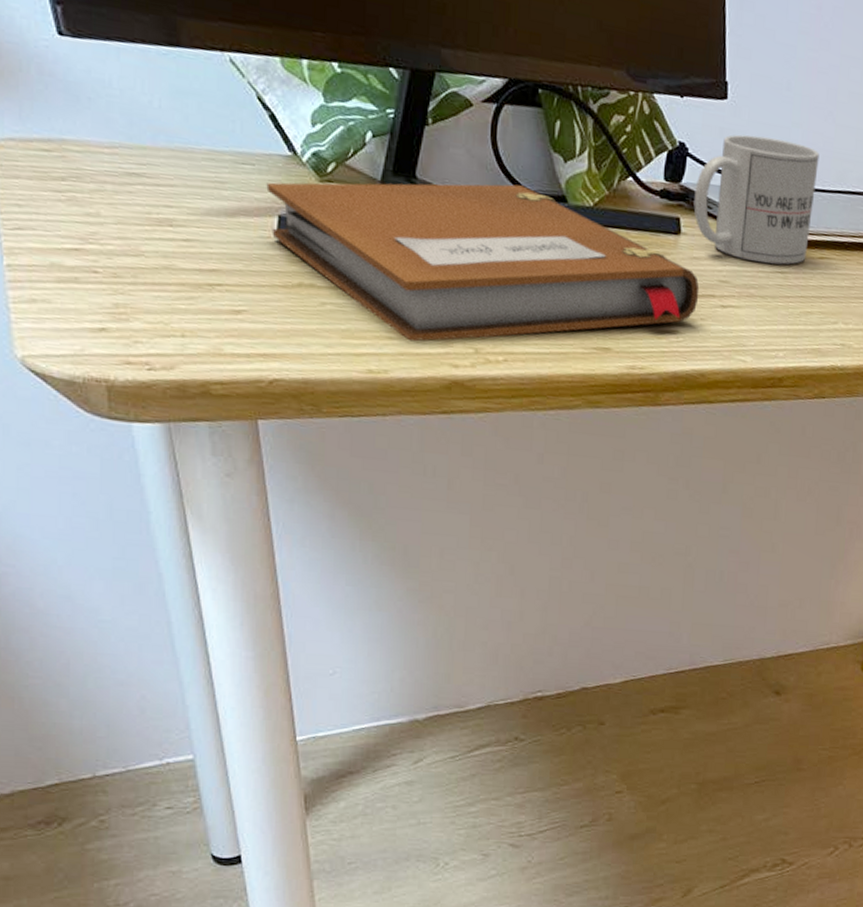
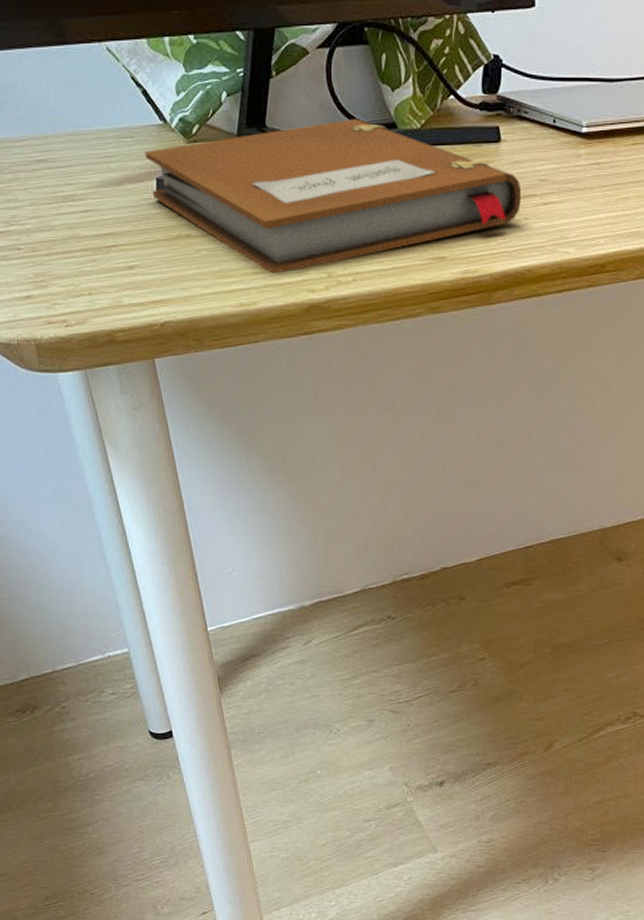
mug: present [693,134,819,265] -> none [511,37,626,156]

